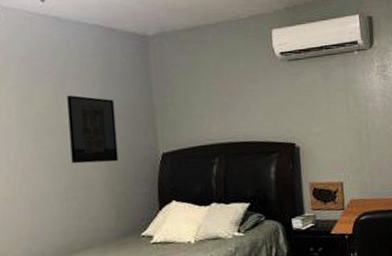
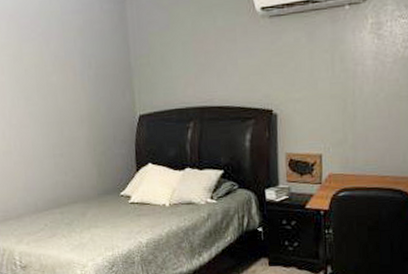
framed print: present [67,95,119,164] -> none [51,53,99,122]

